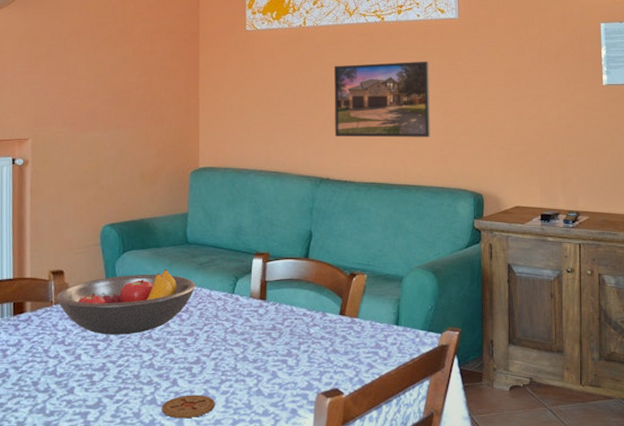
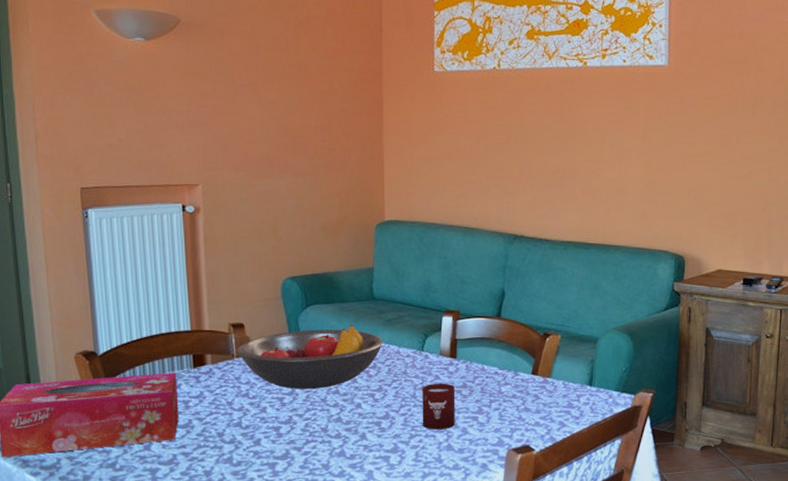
coaster: present [161,395,215,419] -> none [350,448,405,471]
cup: none [232,326,265,374] -> present [421,383,456,430]
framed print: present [334,61,430,137] -> none [530,112,634,195]

